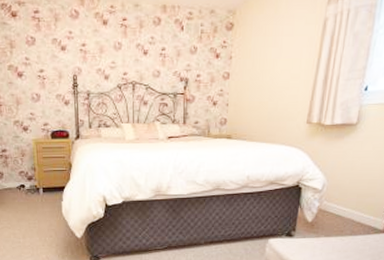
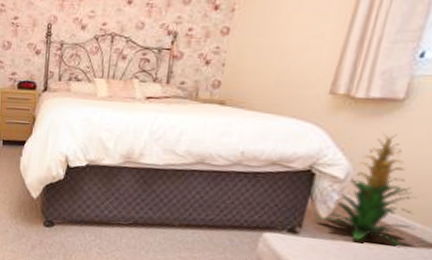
indoor plant: none [304,151,370,237] -> present [315,133,417,249]

